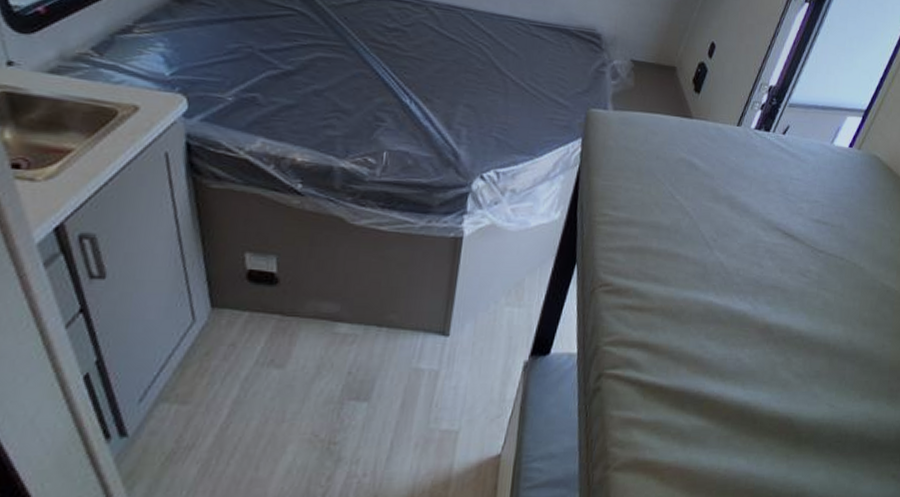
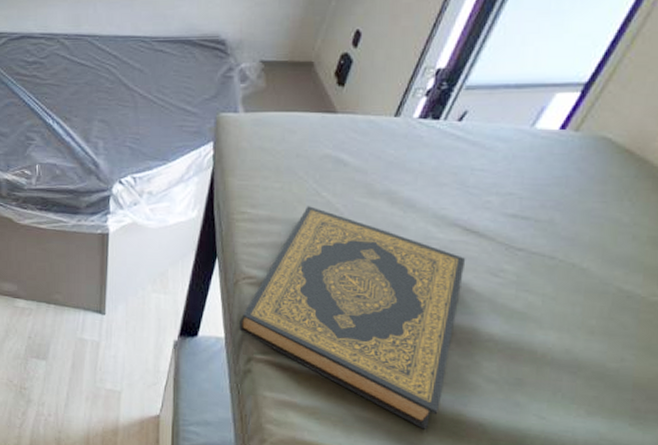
hardback book: none [592,209,784,432] -> present [239,206,466,431]

